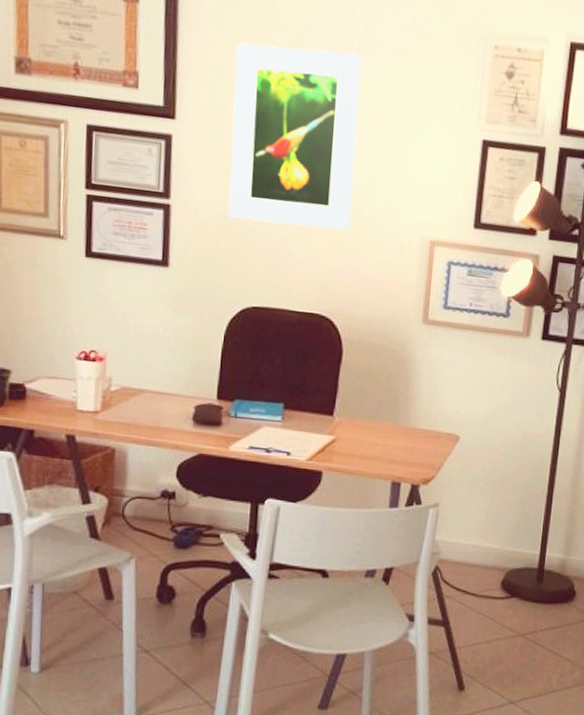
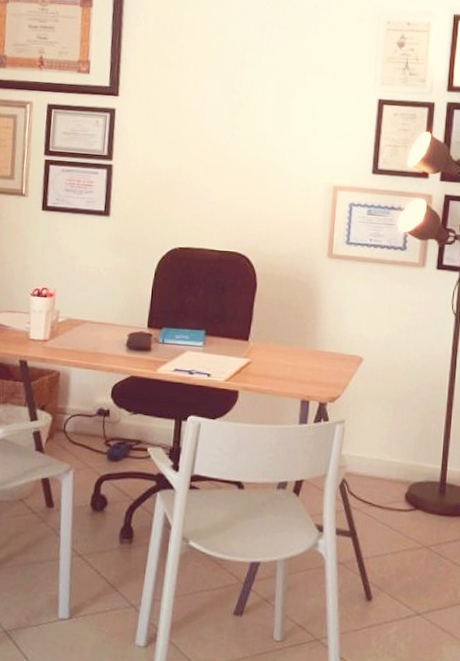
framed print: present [228,42,362,231] -> none [160,32,274,181]

